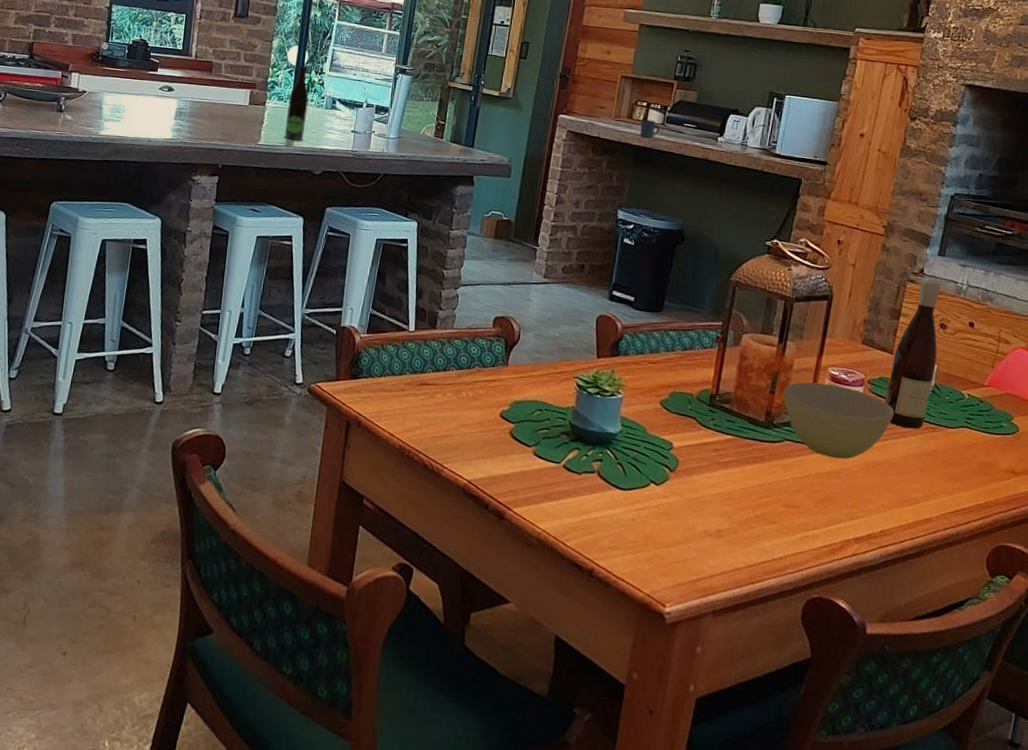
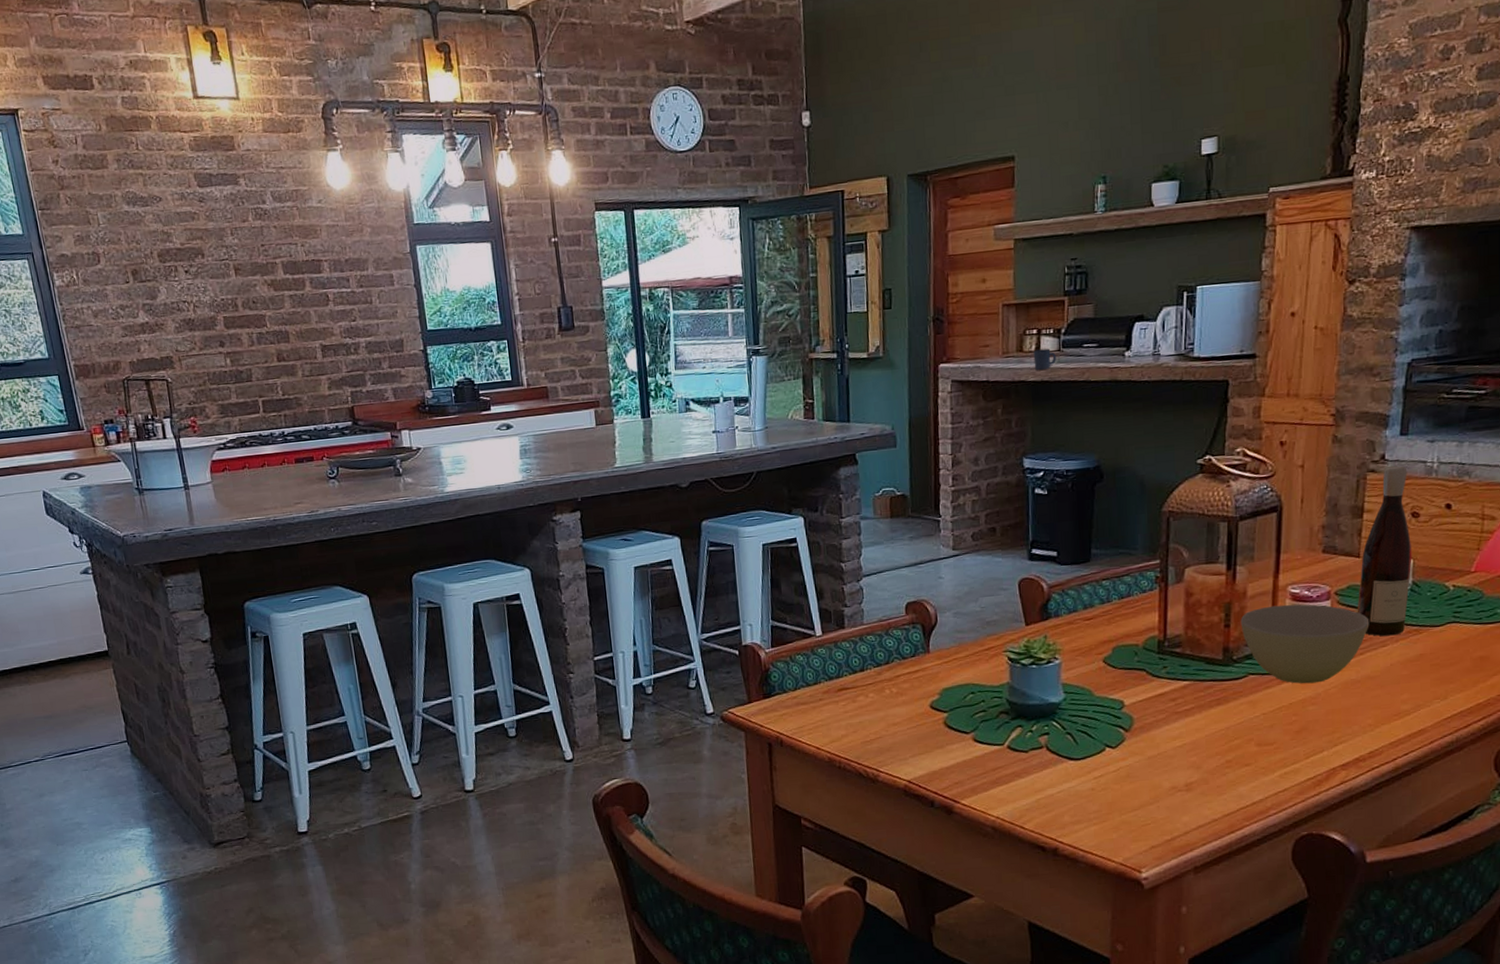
bottle: present [284,65,309,142] -> none [637,369,662,456]

